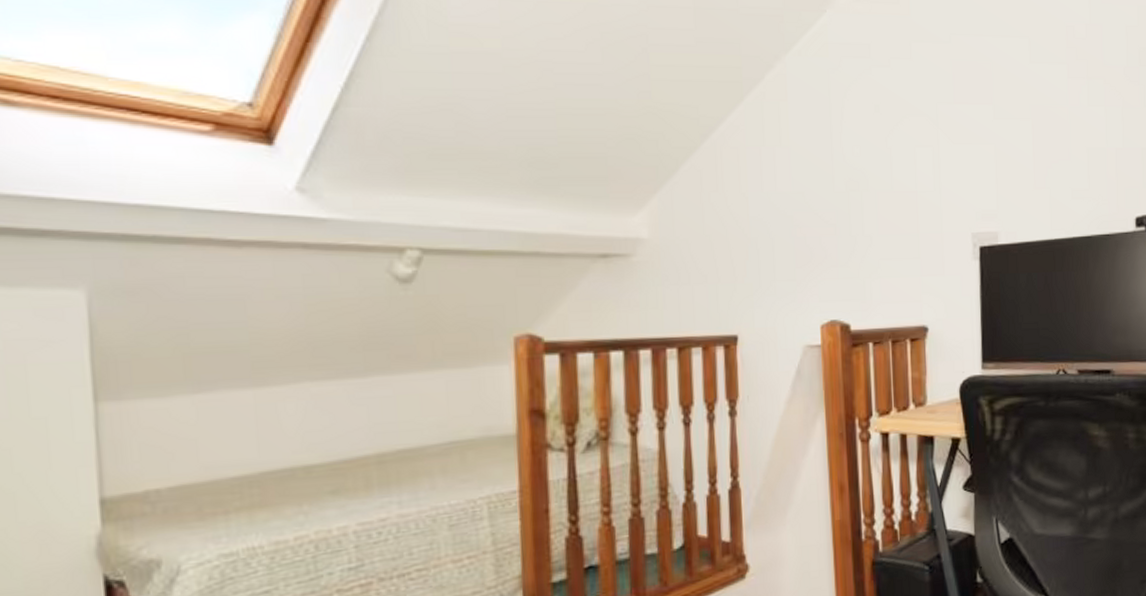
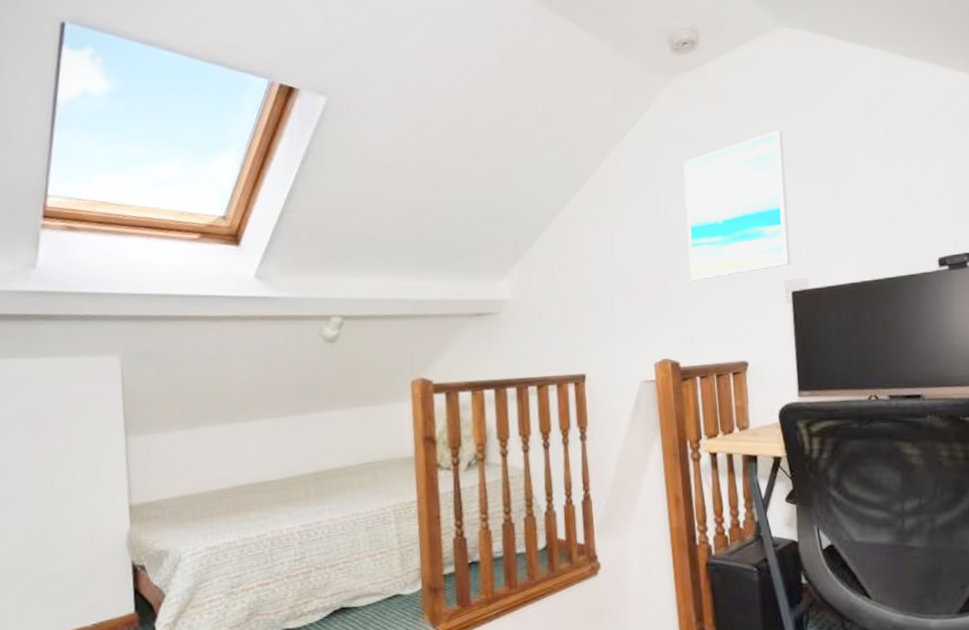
wall art: none [862,55,980,228] -> present [683,130,791,281]

